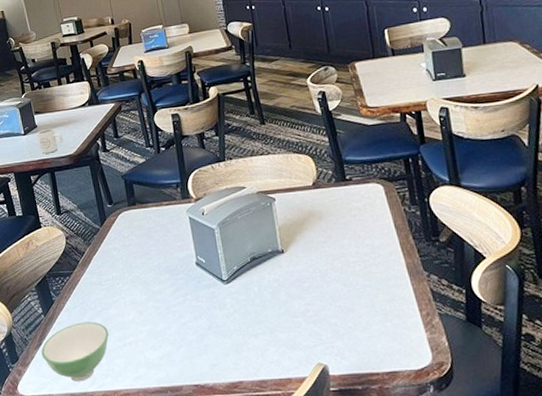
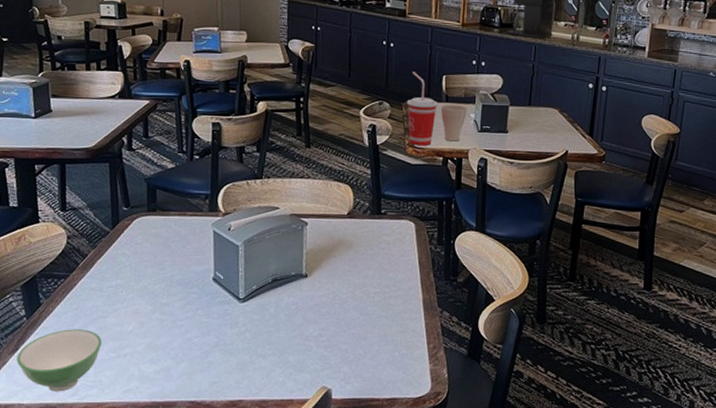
mug: present [37,128,63,154] -> none [50,115,82,143]
beverage cup: none [352,31,386,106] -> present [407,72,438,146]
cup: none [388,56,417,96] -> present [440,104,467,142]

